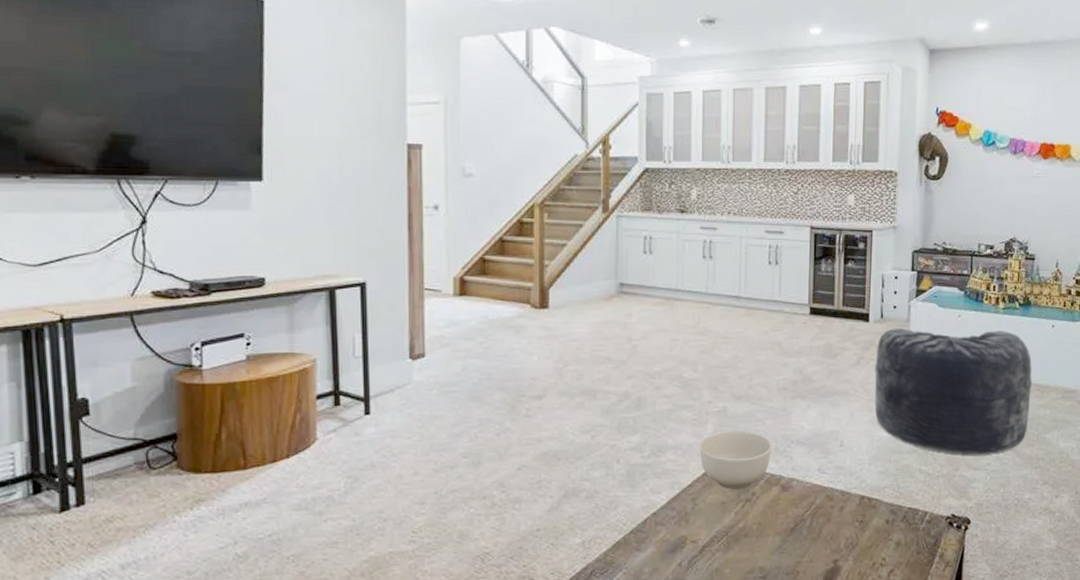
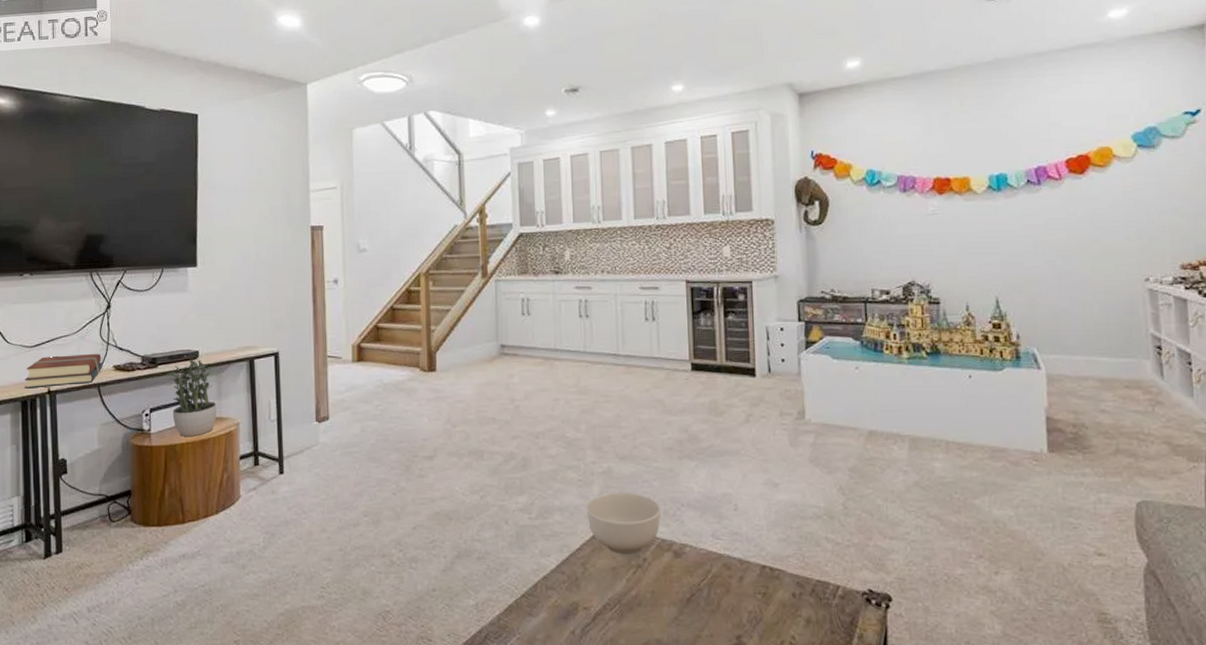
books: none [25,276,137,315] -> present [24,353,103,389]
potted plant: none [222,287,289,374] -> present [166,359,217,437]
bean bag chair: present [875,328,1032,455] -> none [766,383,951,523]

